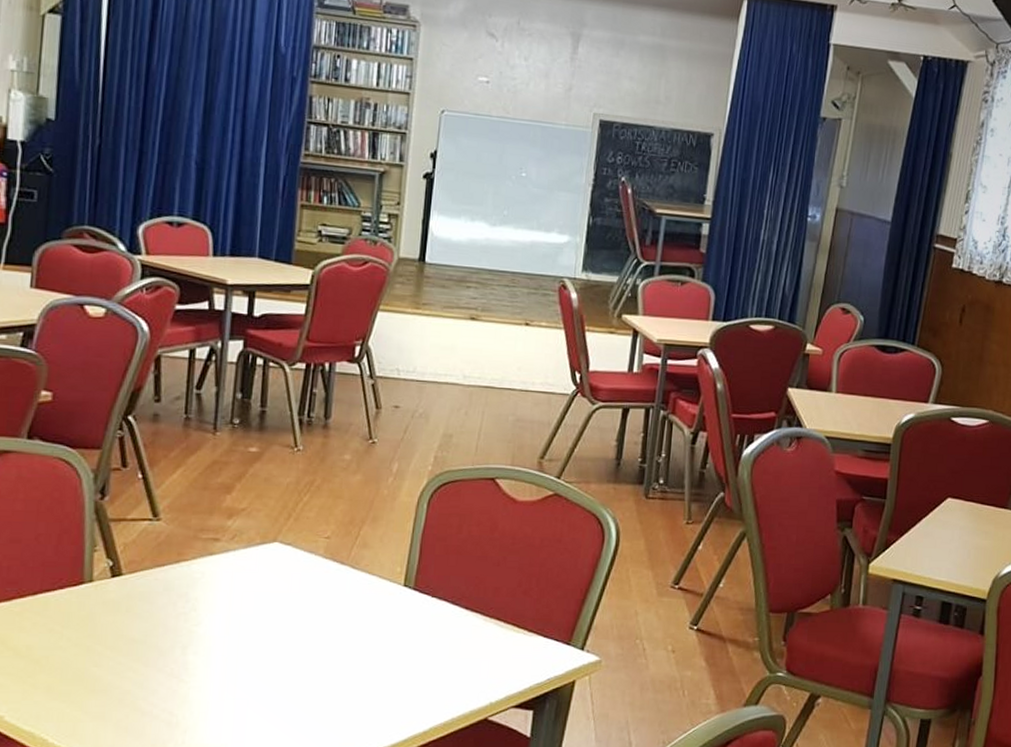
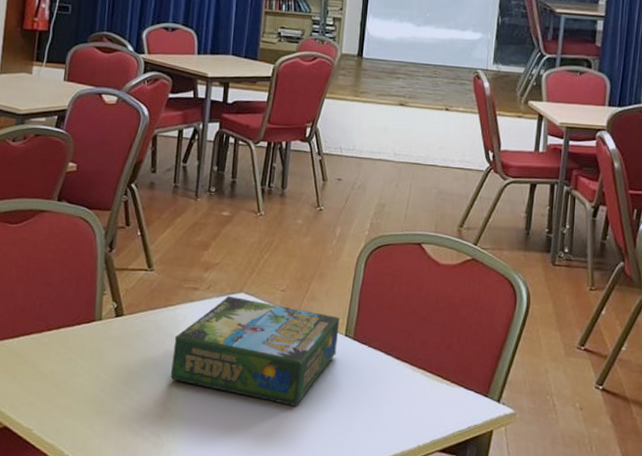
board game: none [186,546,398,669] -> present [171,295,340,406]

